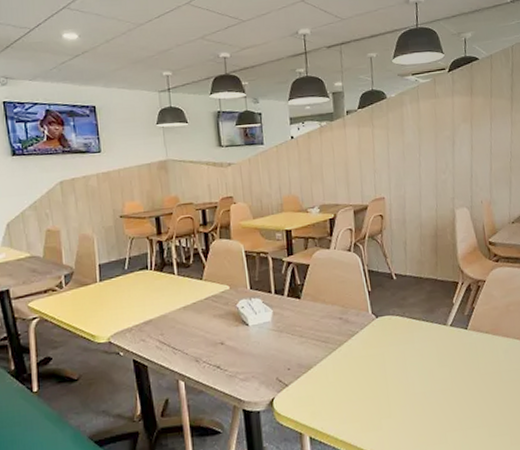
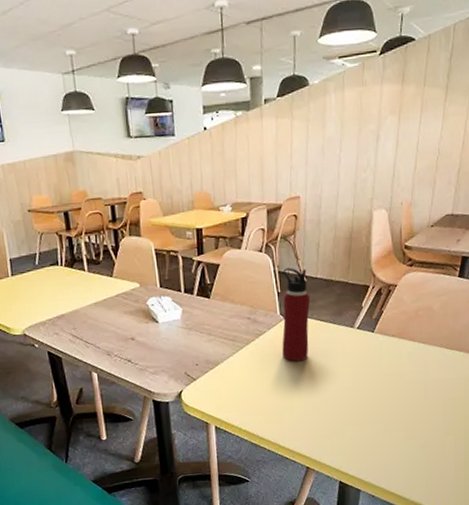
water bottle: none [372,266,403,363] -> present [282,267,311,362]

